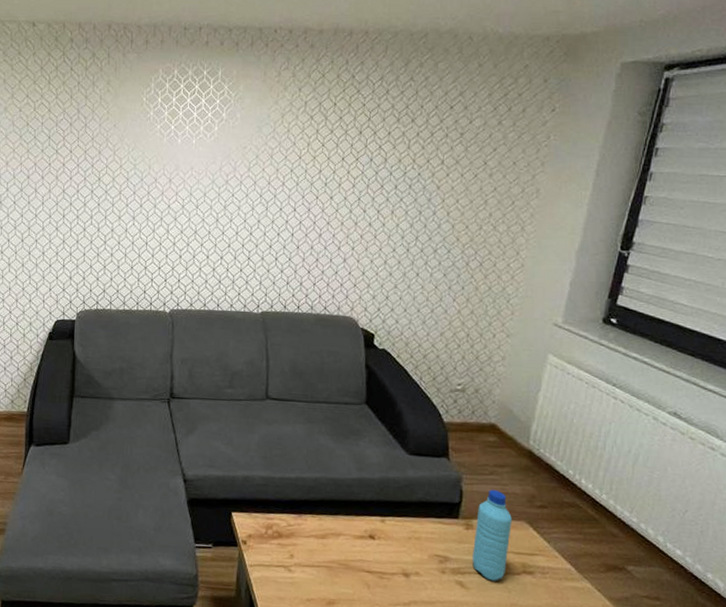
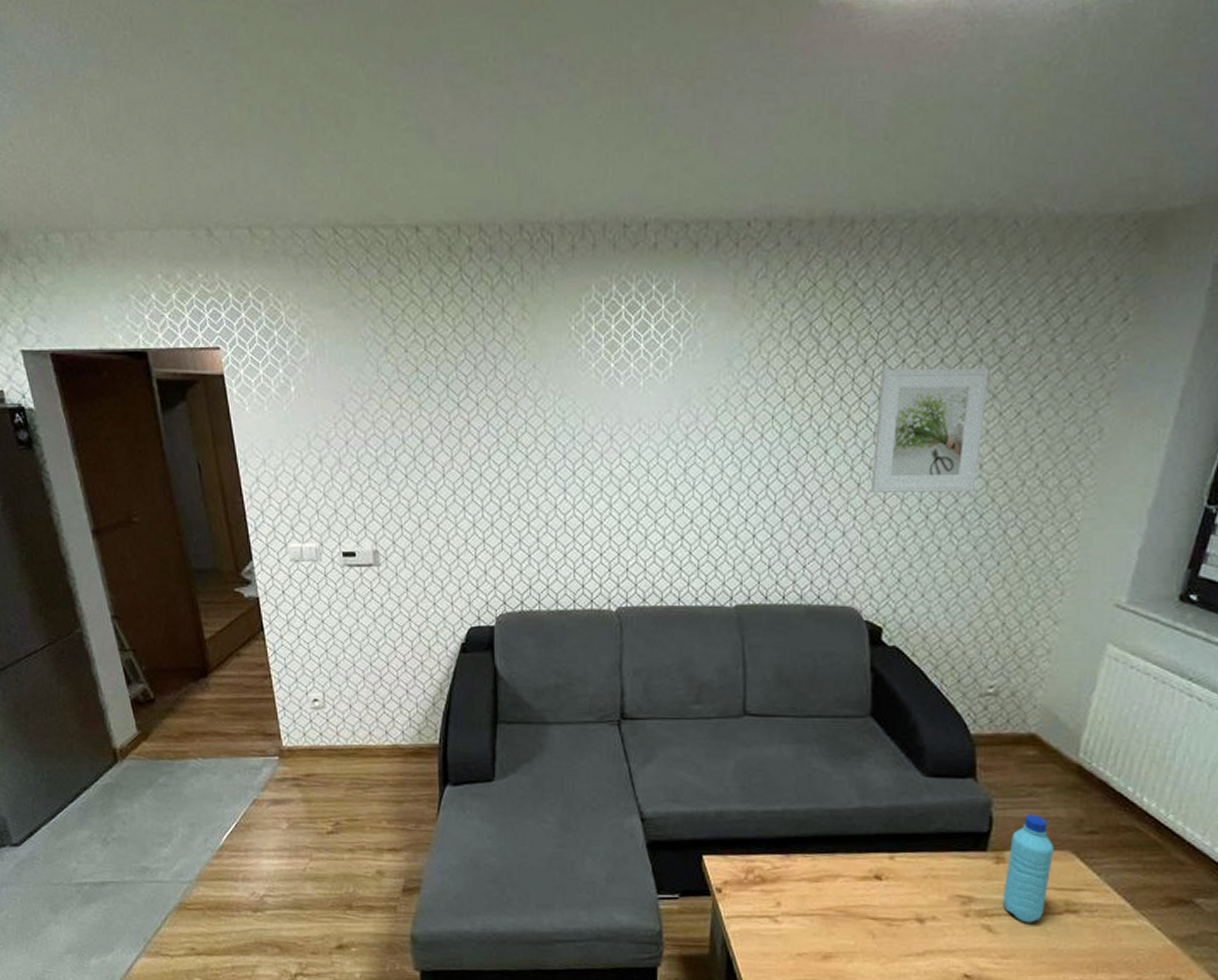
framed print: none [365,138,454,233] -> present [870,367,990,492]

